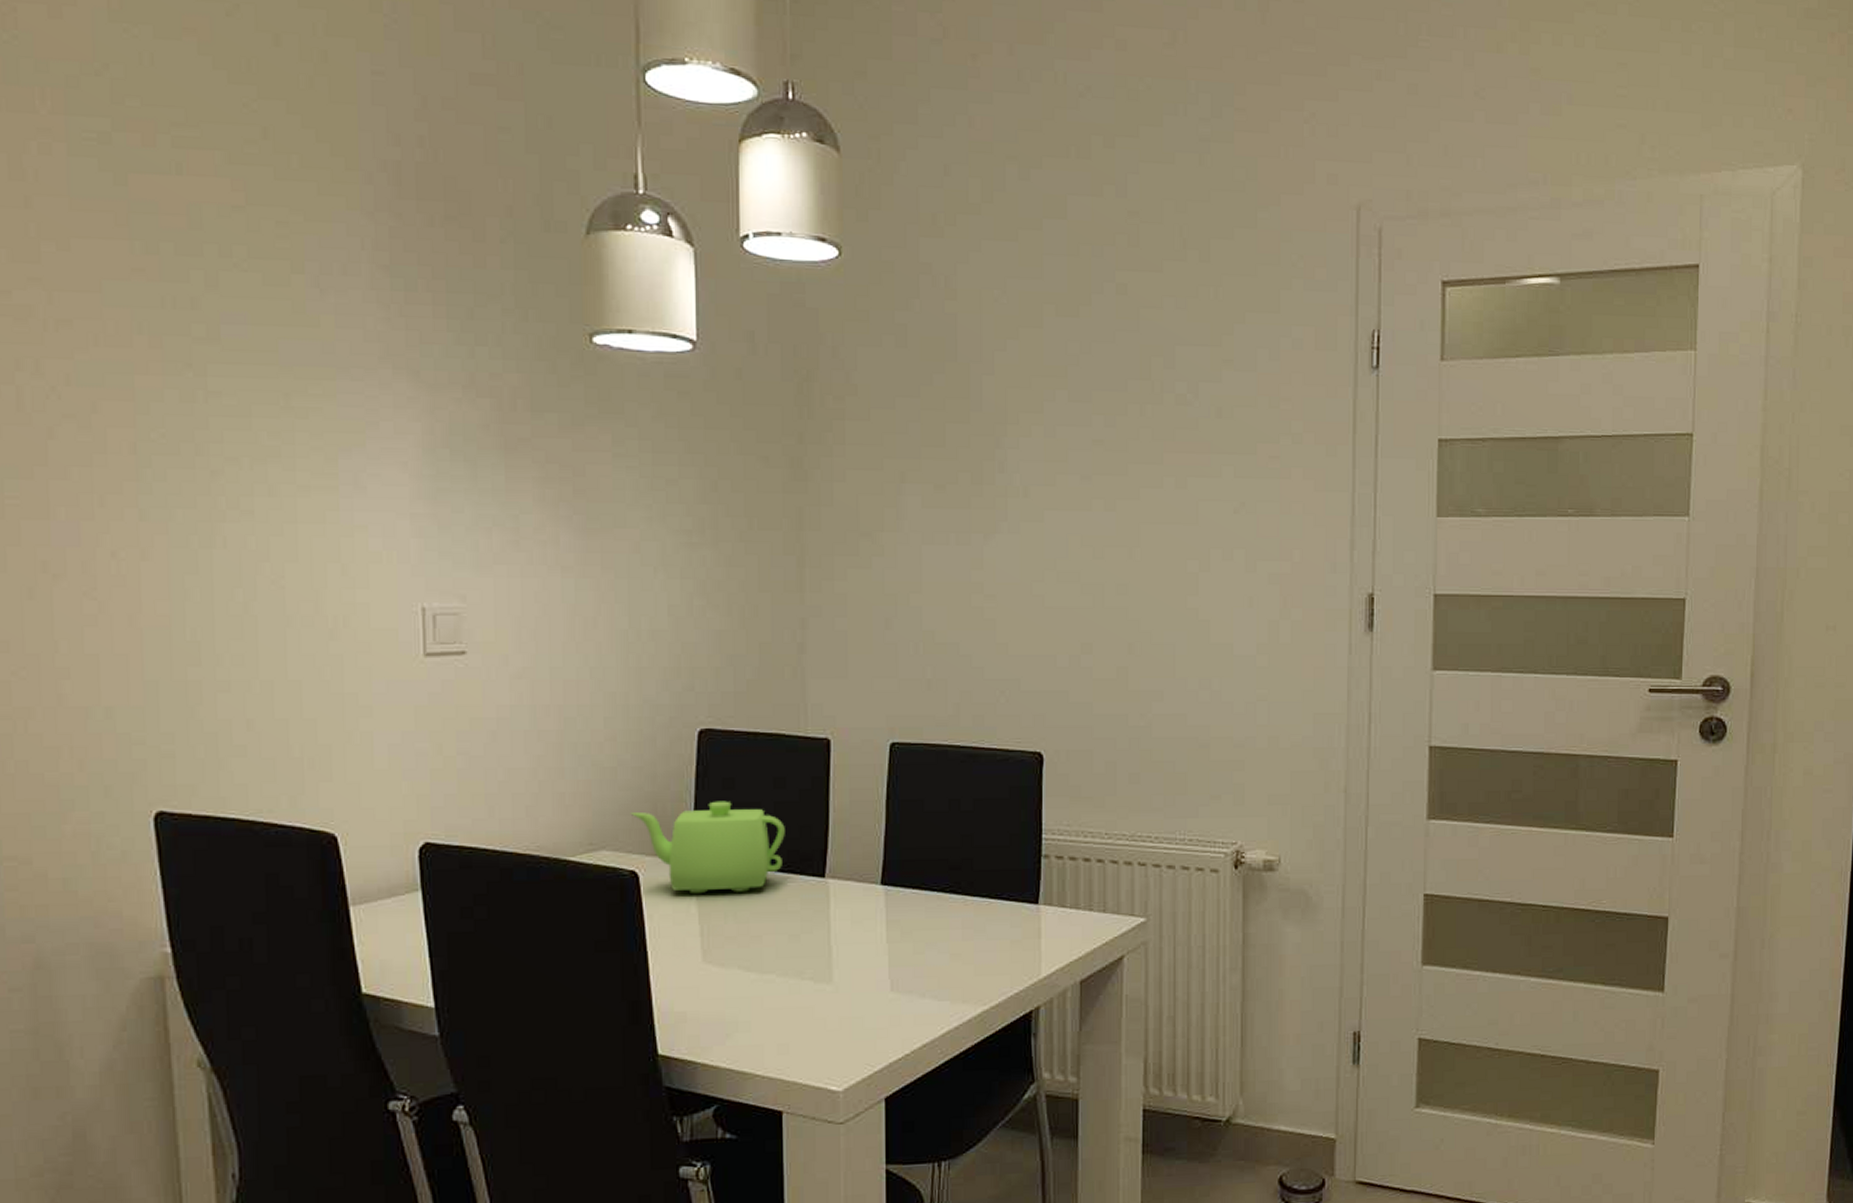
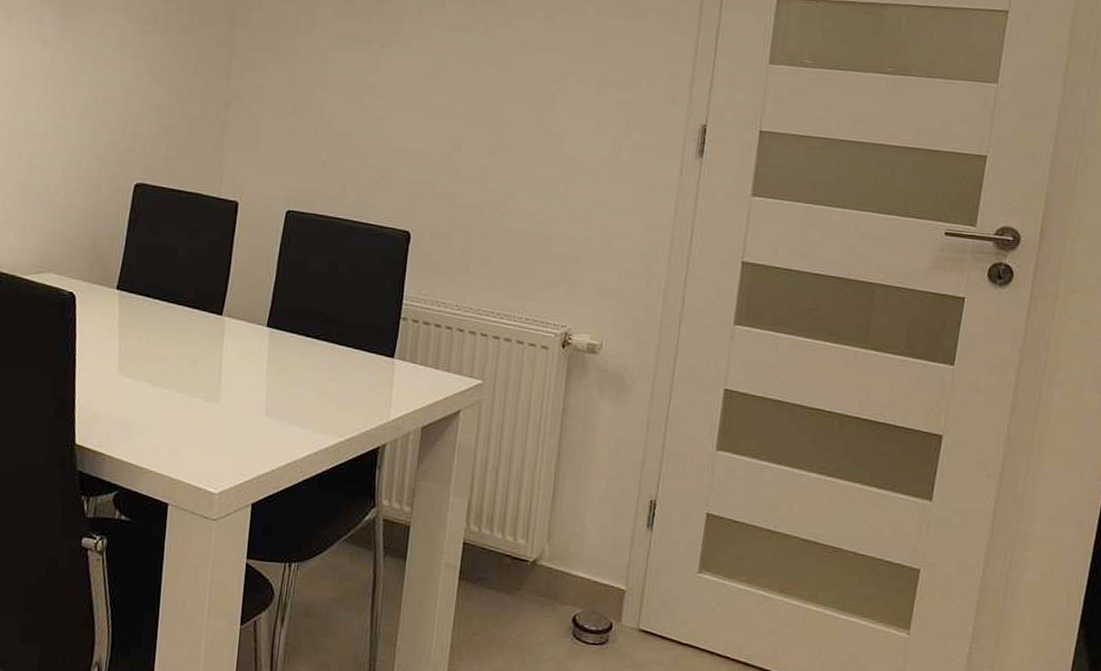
teapot: present [630,801,785,895] -> none [74,243,195,320]

